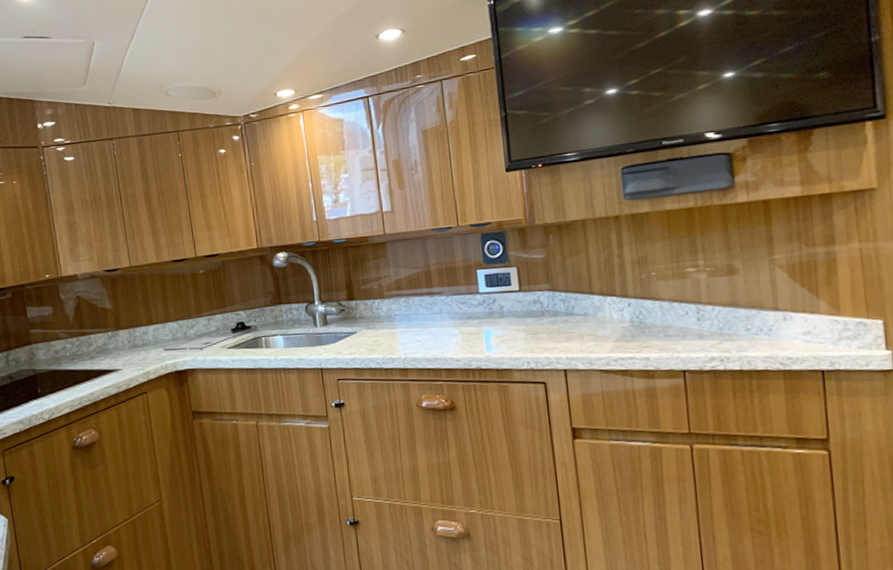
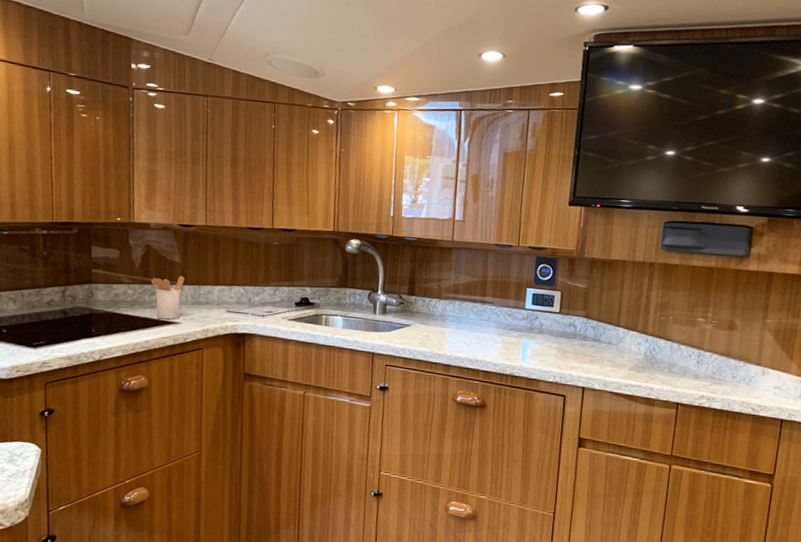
utensil holder: none [86,322,119,369] -> present [150,276,185,320]

